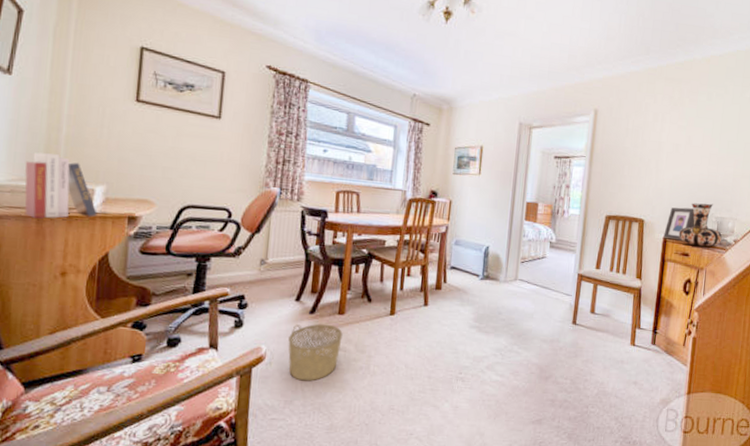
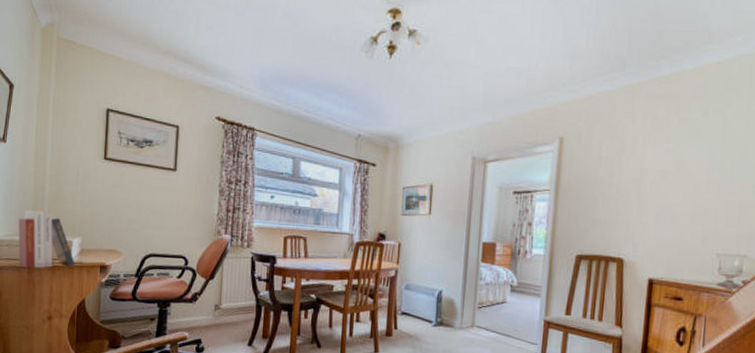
picture frame: present [663,207,695,241] -> none [649,243,690,282]
decorative vase: present [679,203,723,248] -> none [668,238,727,290]

